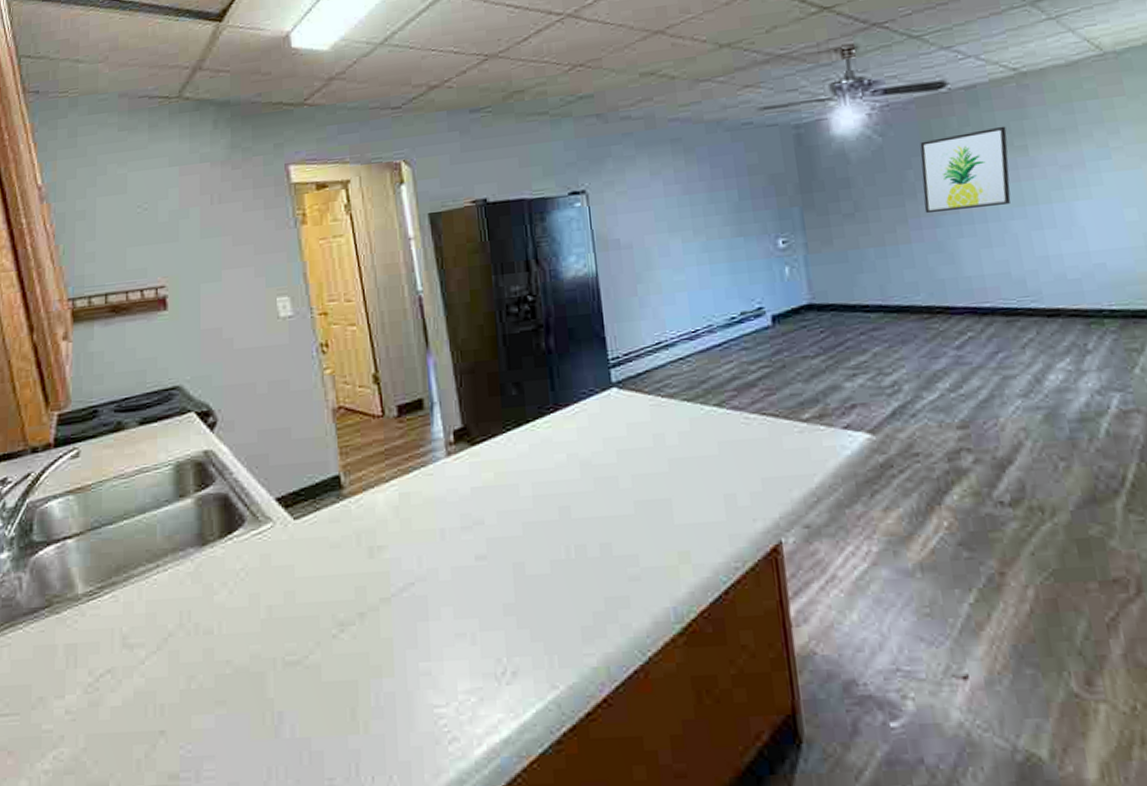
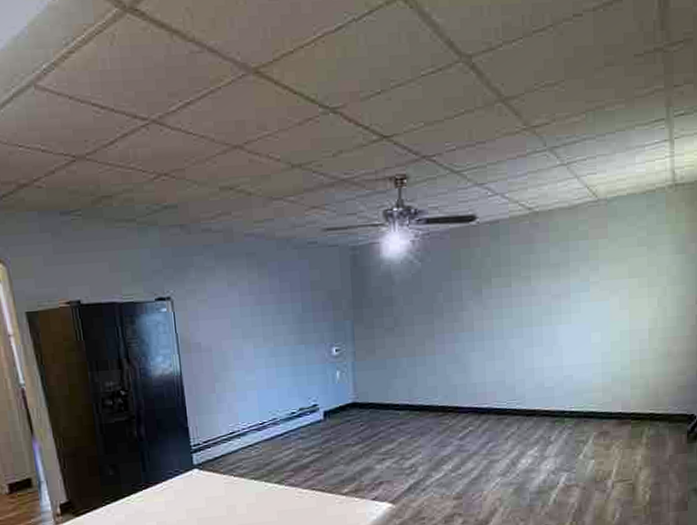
wall art: present [920,126,1011,213] -> none [448,258,517,330]

